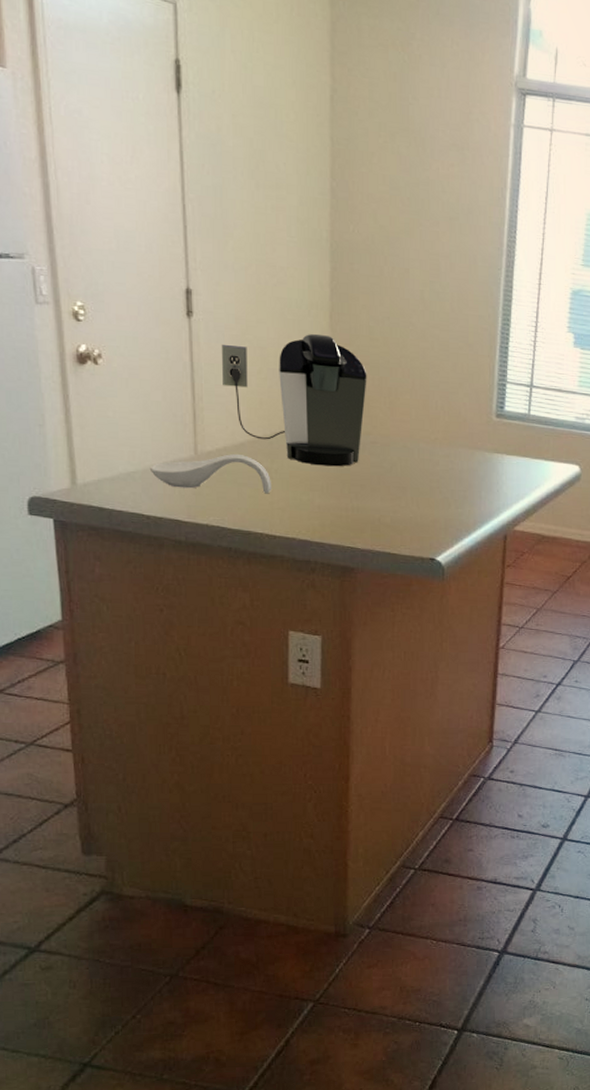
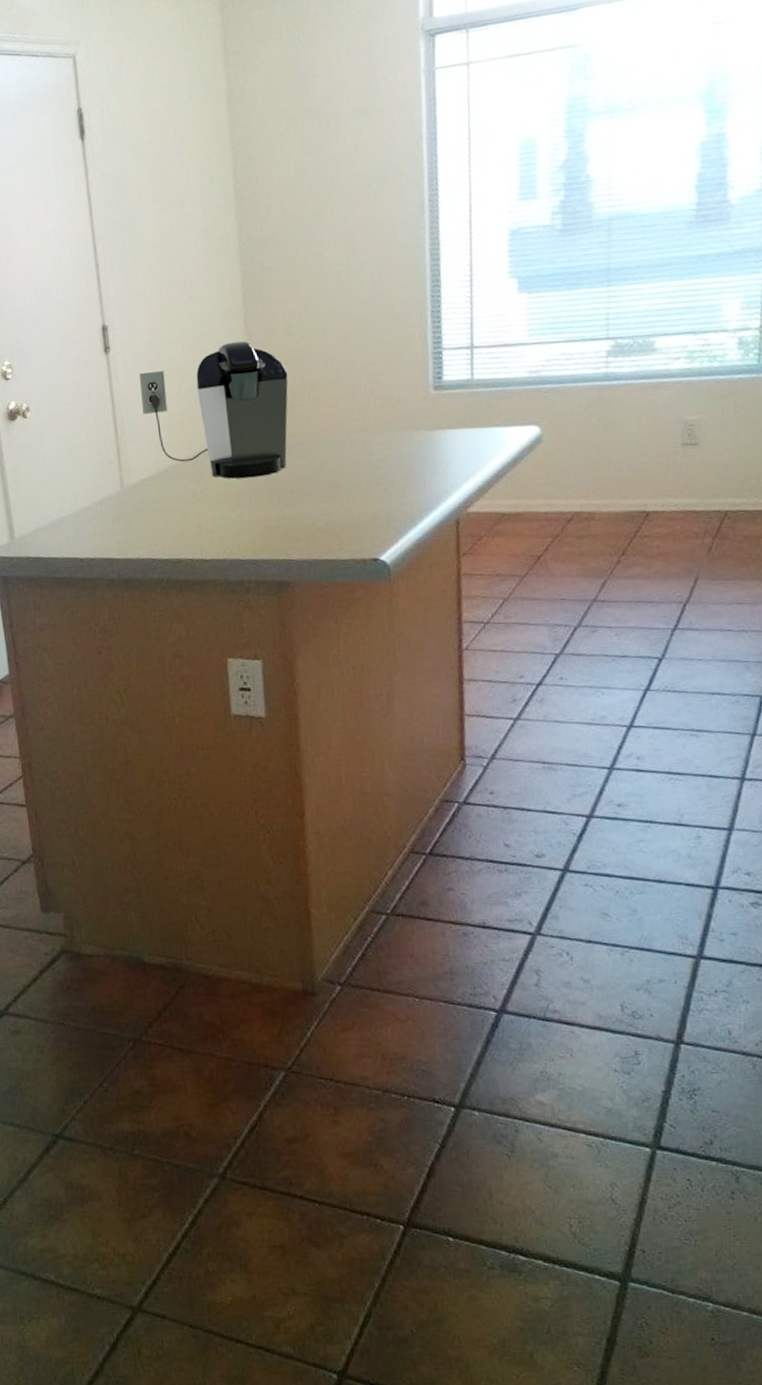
spoon rest: present [149,453,271,494] -> none [79,481,199,526]

